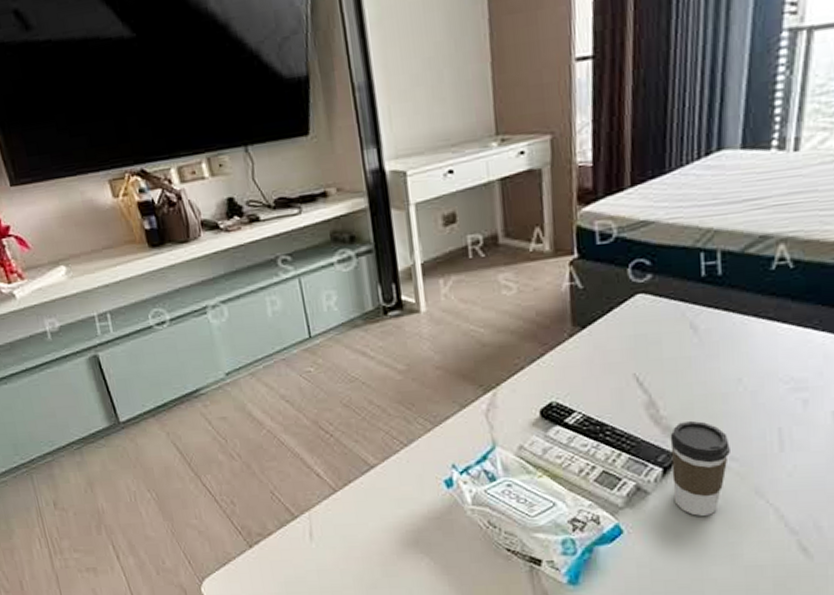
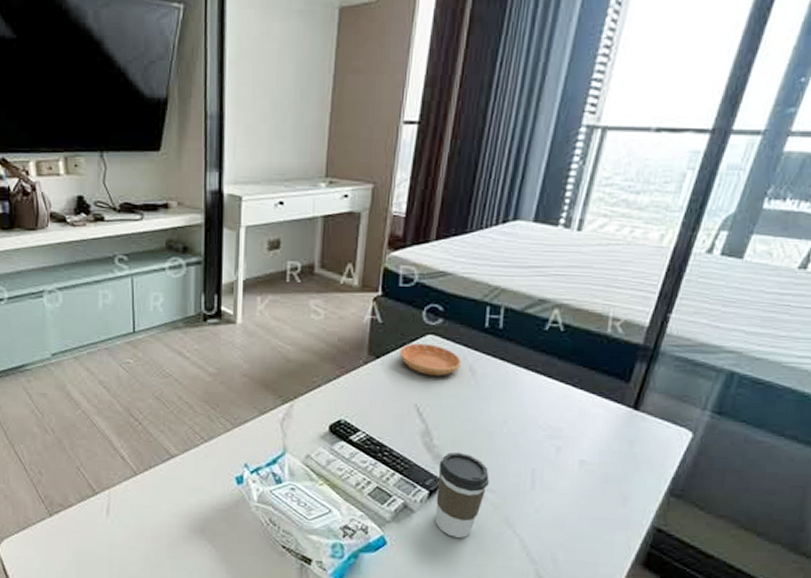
saucer: none [608,304,681,340] -> present [400,343,462,376]

